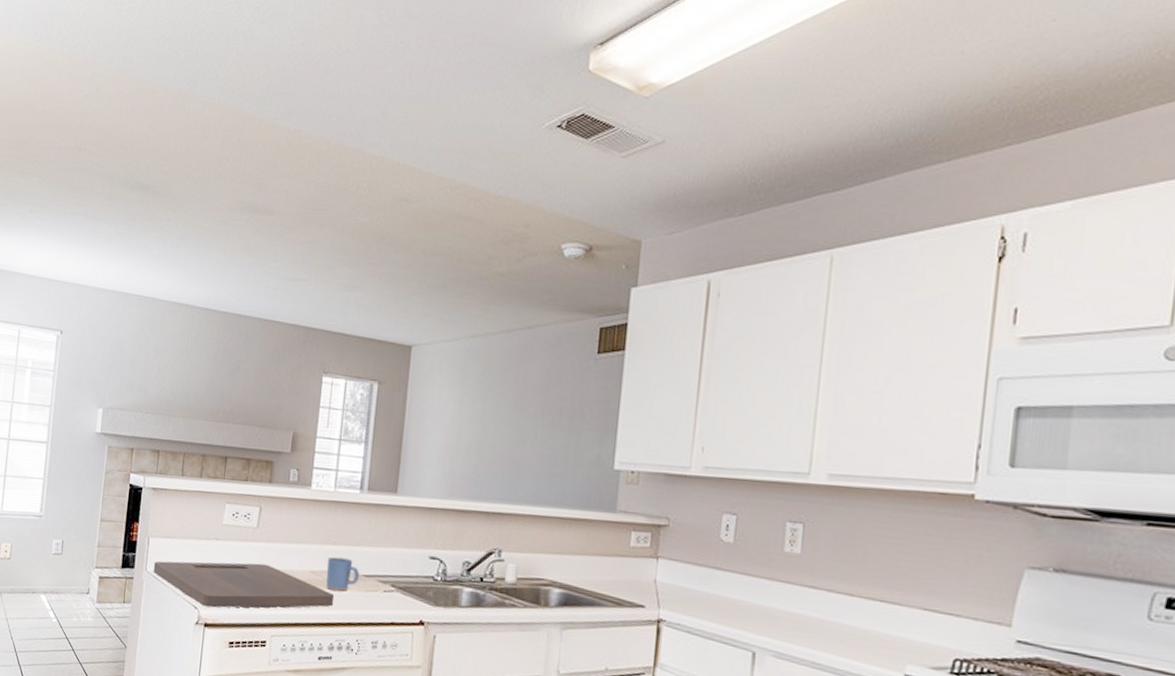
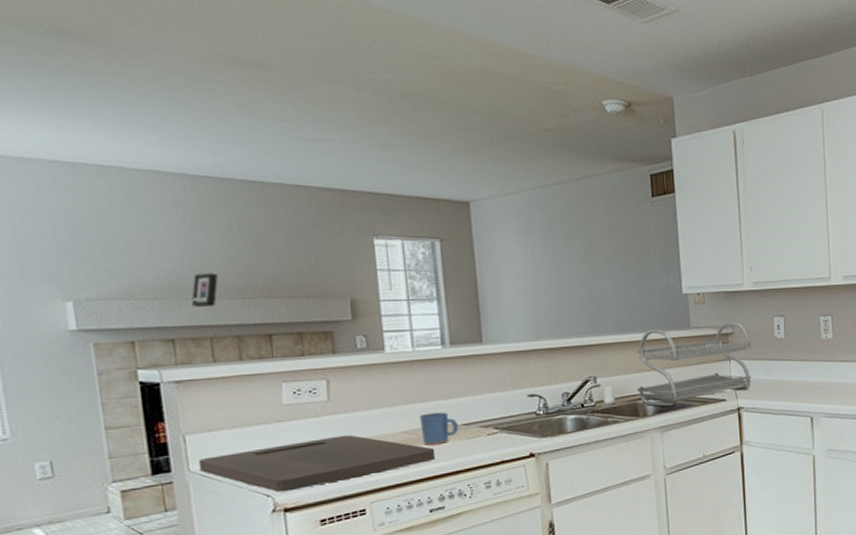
picture frame: none [177,394,200,425] -> present [191,273,218,307]
dish rack: none [542,505,690,602] -> present [637,321,752,408]

